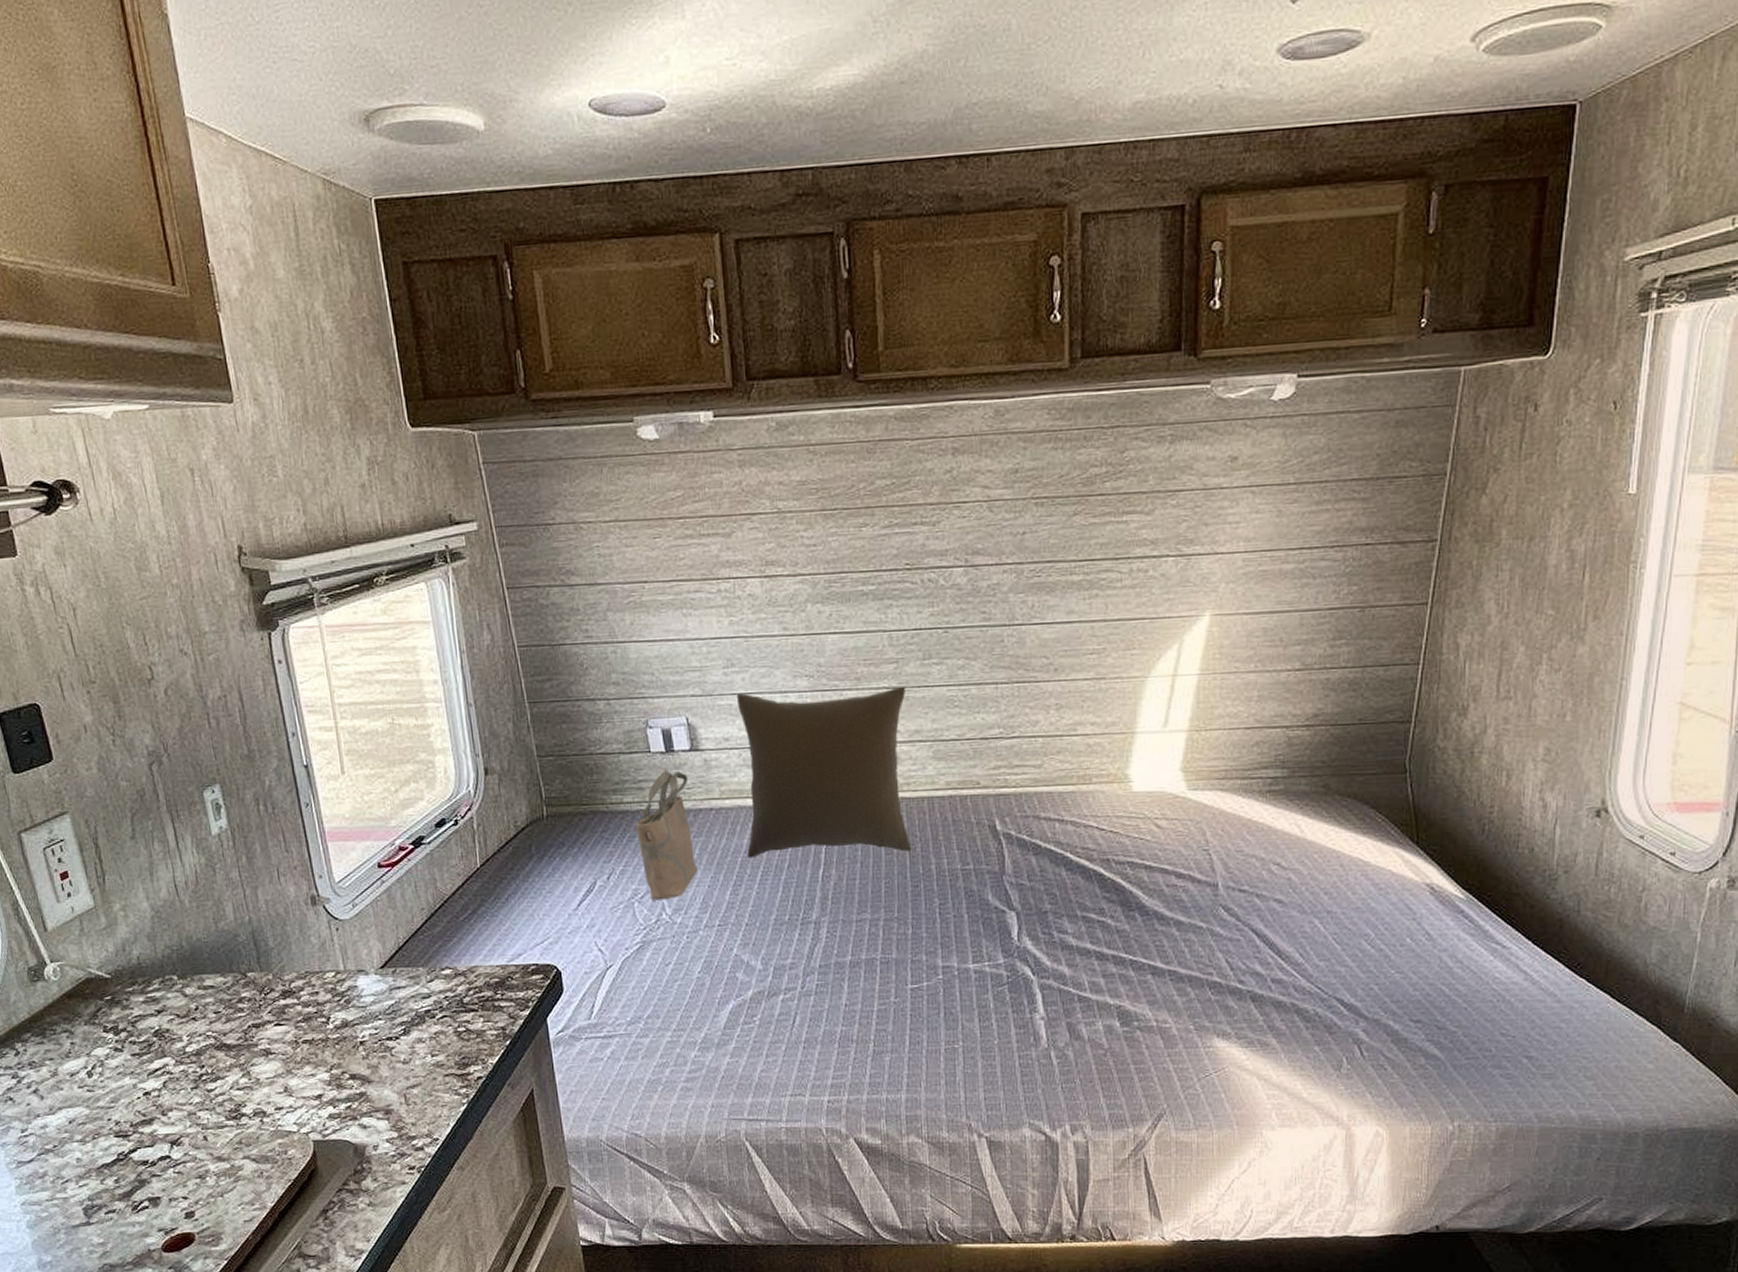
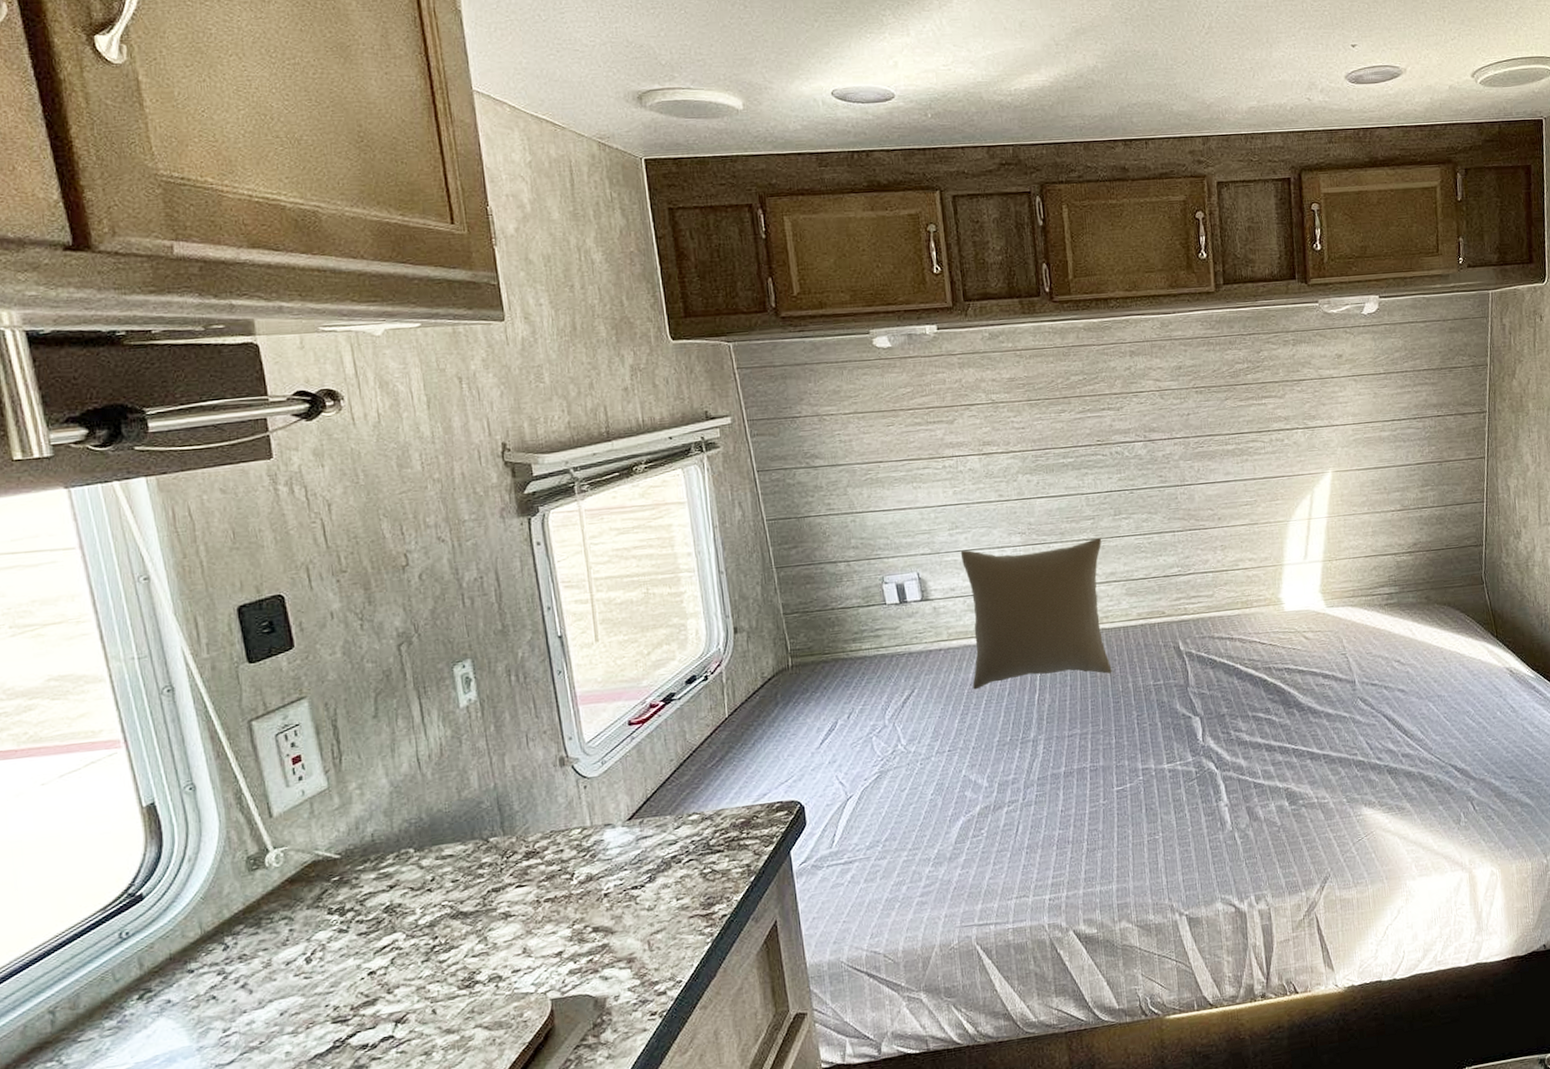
tote bag: present [636,769,698,901] -> none [873,618,930,734]

